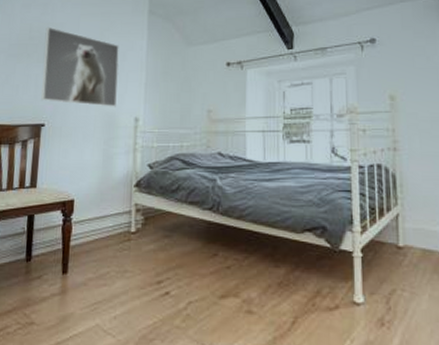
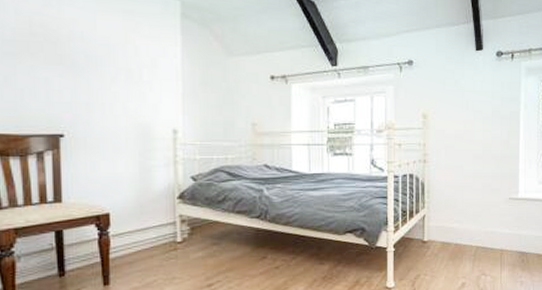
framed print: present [41,26,119,107] -> none [51,22,151,118]

